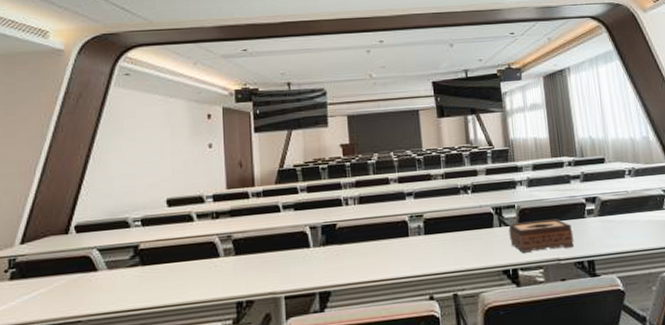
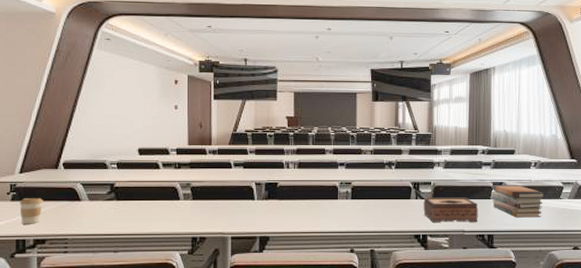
coffee cup: none [20,272,51,309] -> present [19,197,44,224]
book stack: none [584,197,647,237] -> present [490,184,546,218]

